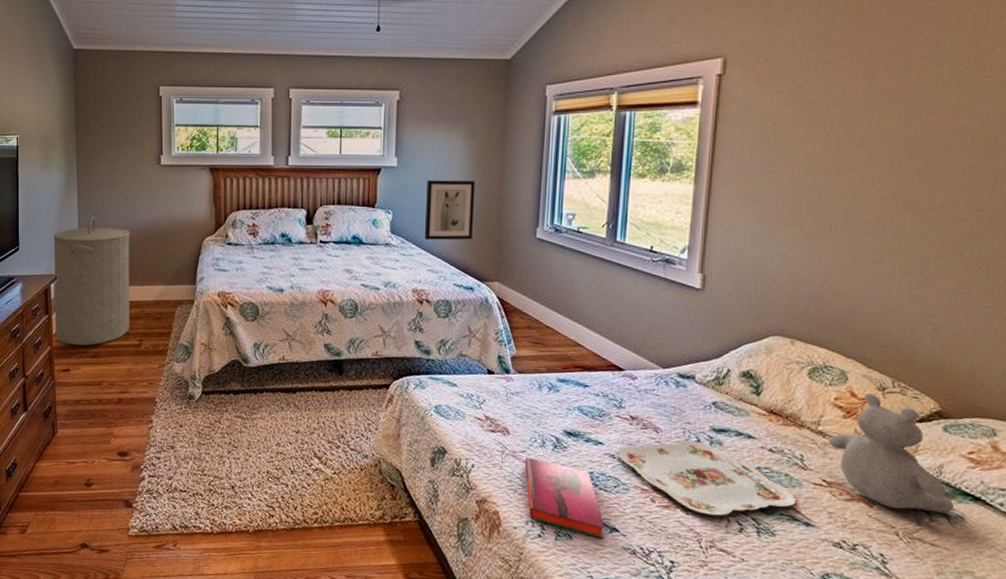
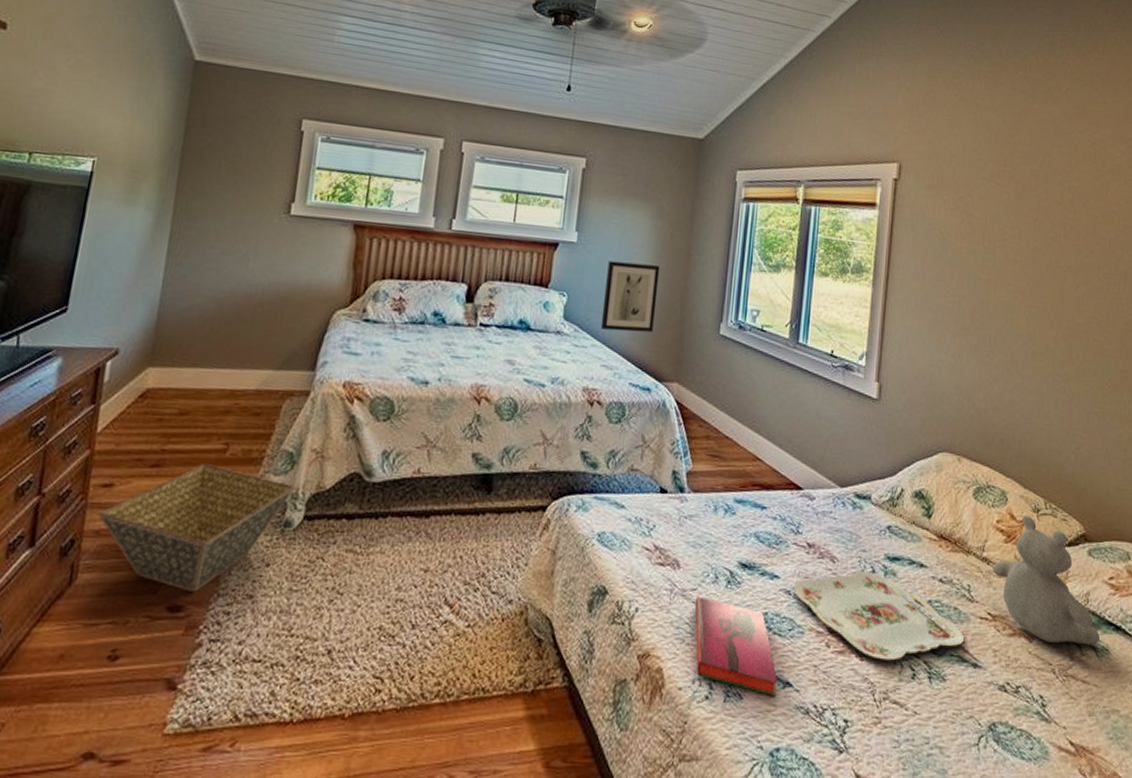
laundry hamper: present [53,216,130,346] -> none [100,272,235,450]
basket: none [63,355,192,444] -> present [98,464,295,593]

